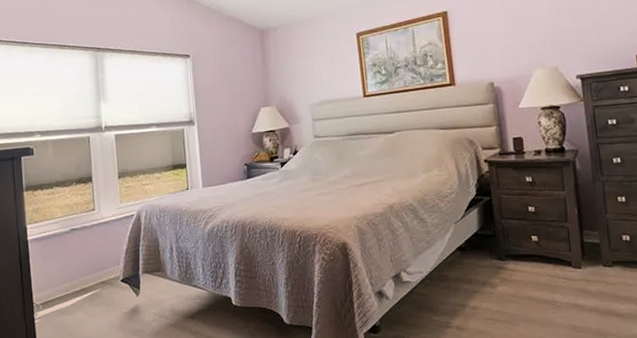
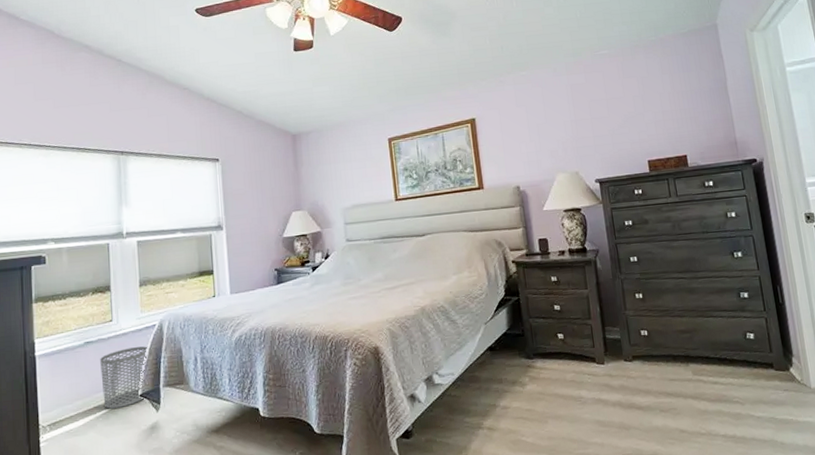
waste bin: none [85,234,129,292] -> present [100,346,150,409]

